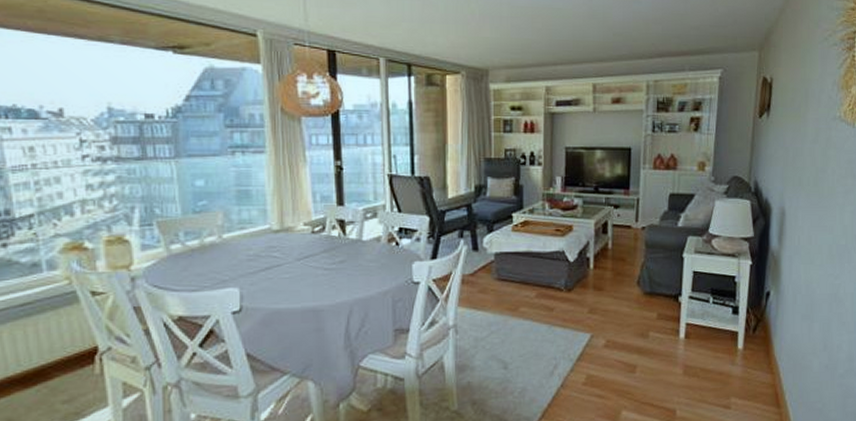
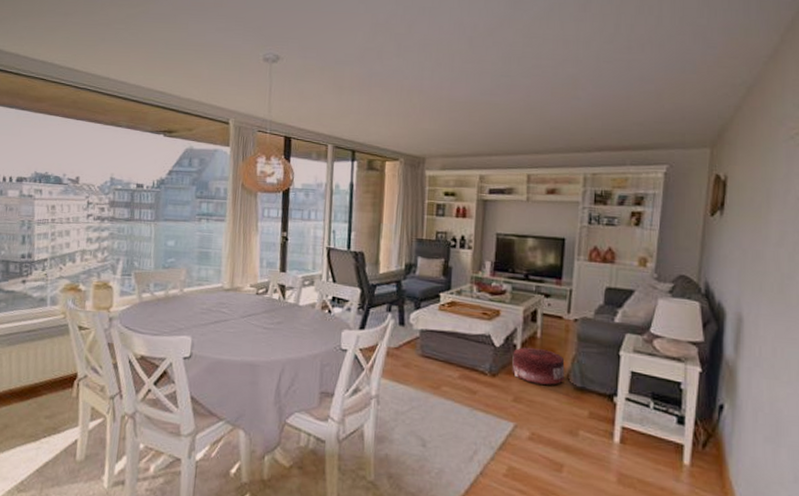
pouf: none [586,258,636,293] -> present [512,346,566,385]

